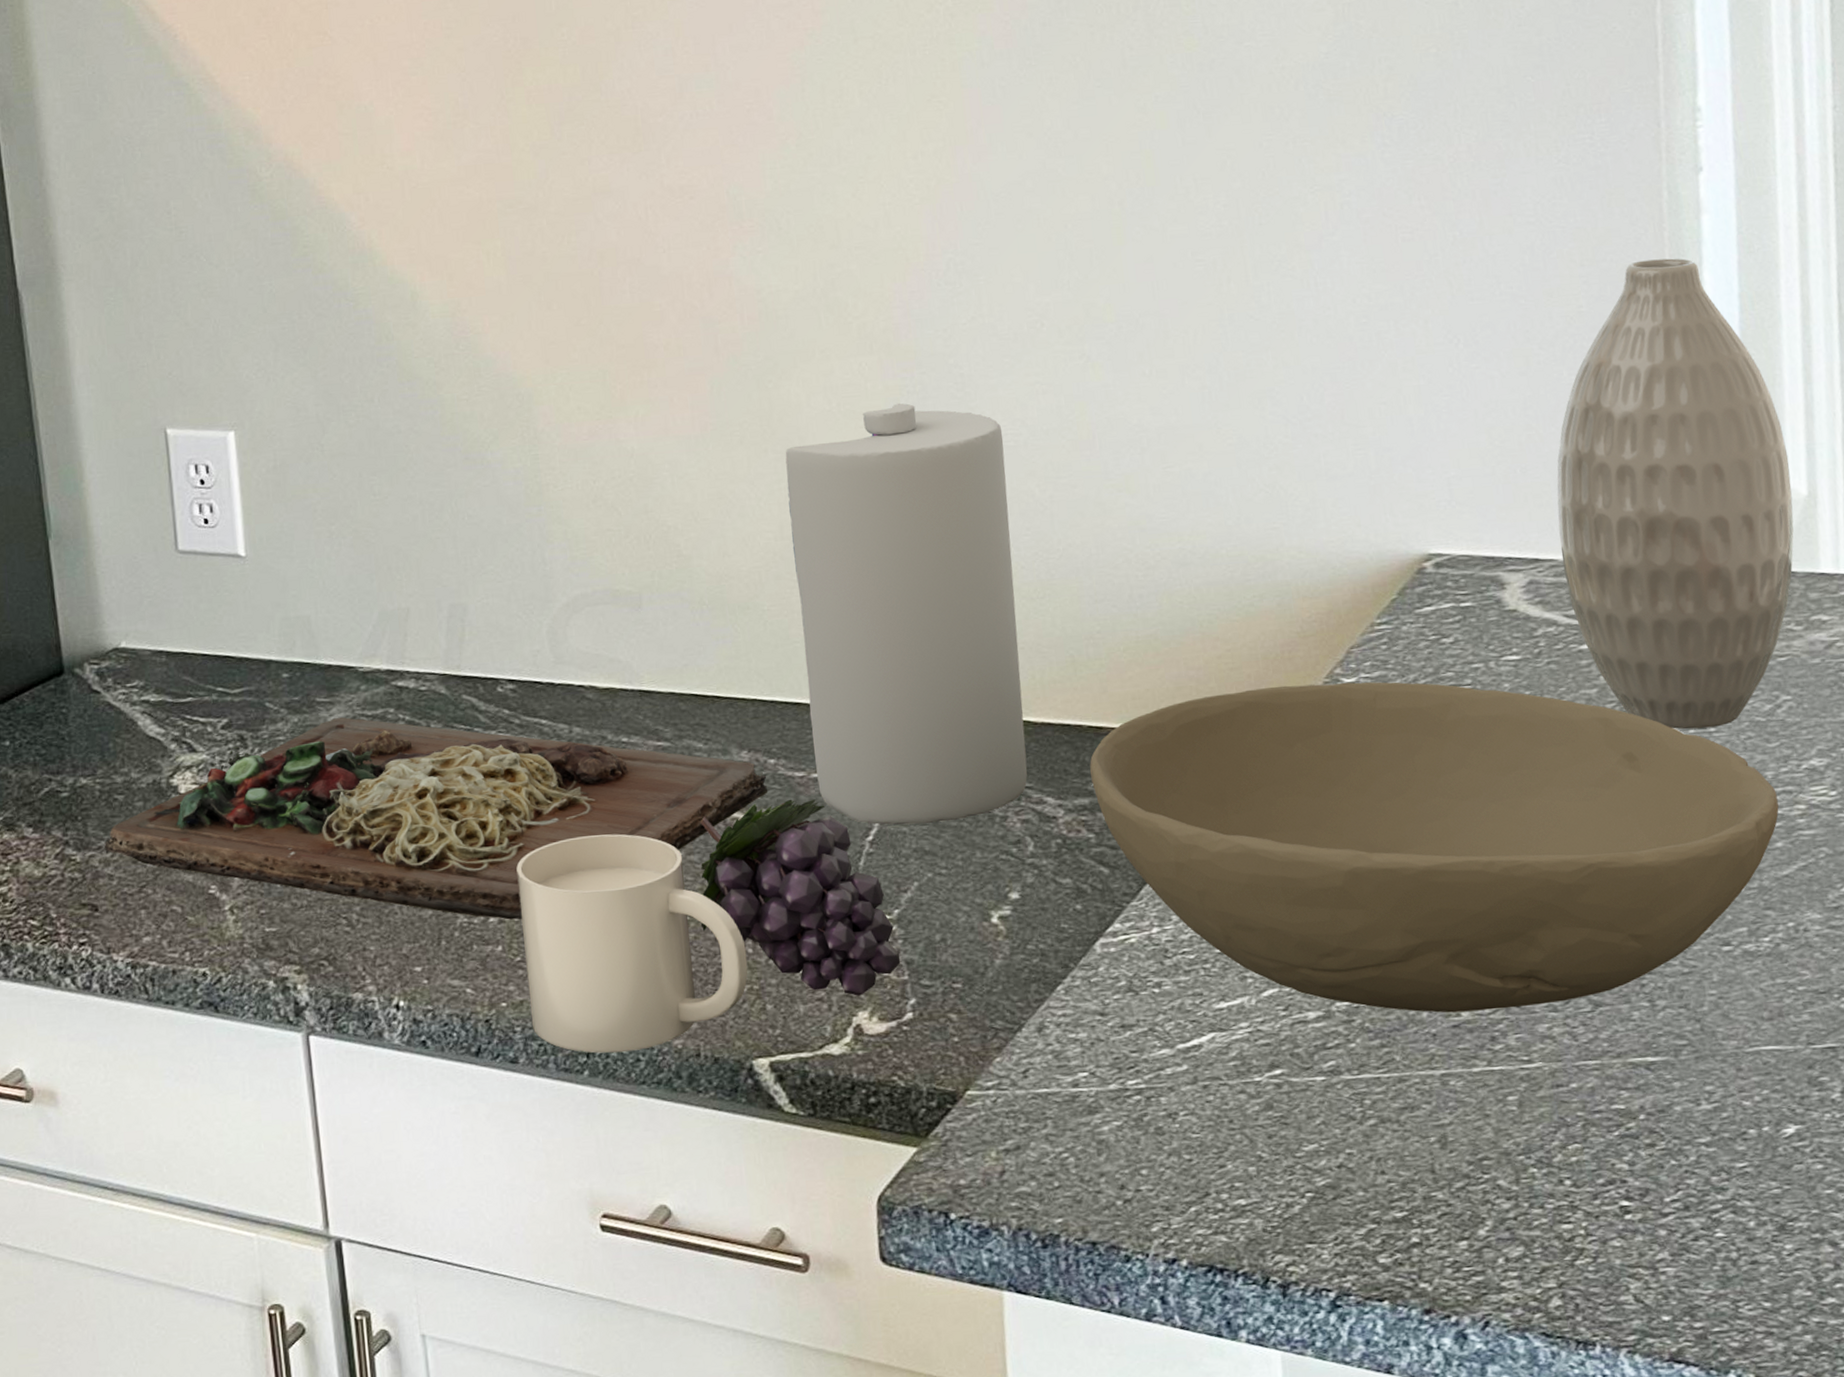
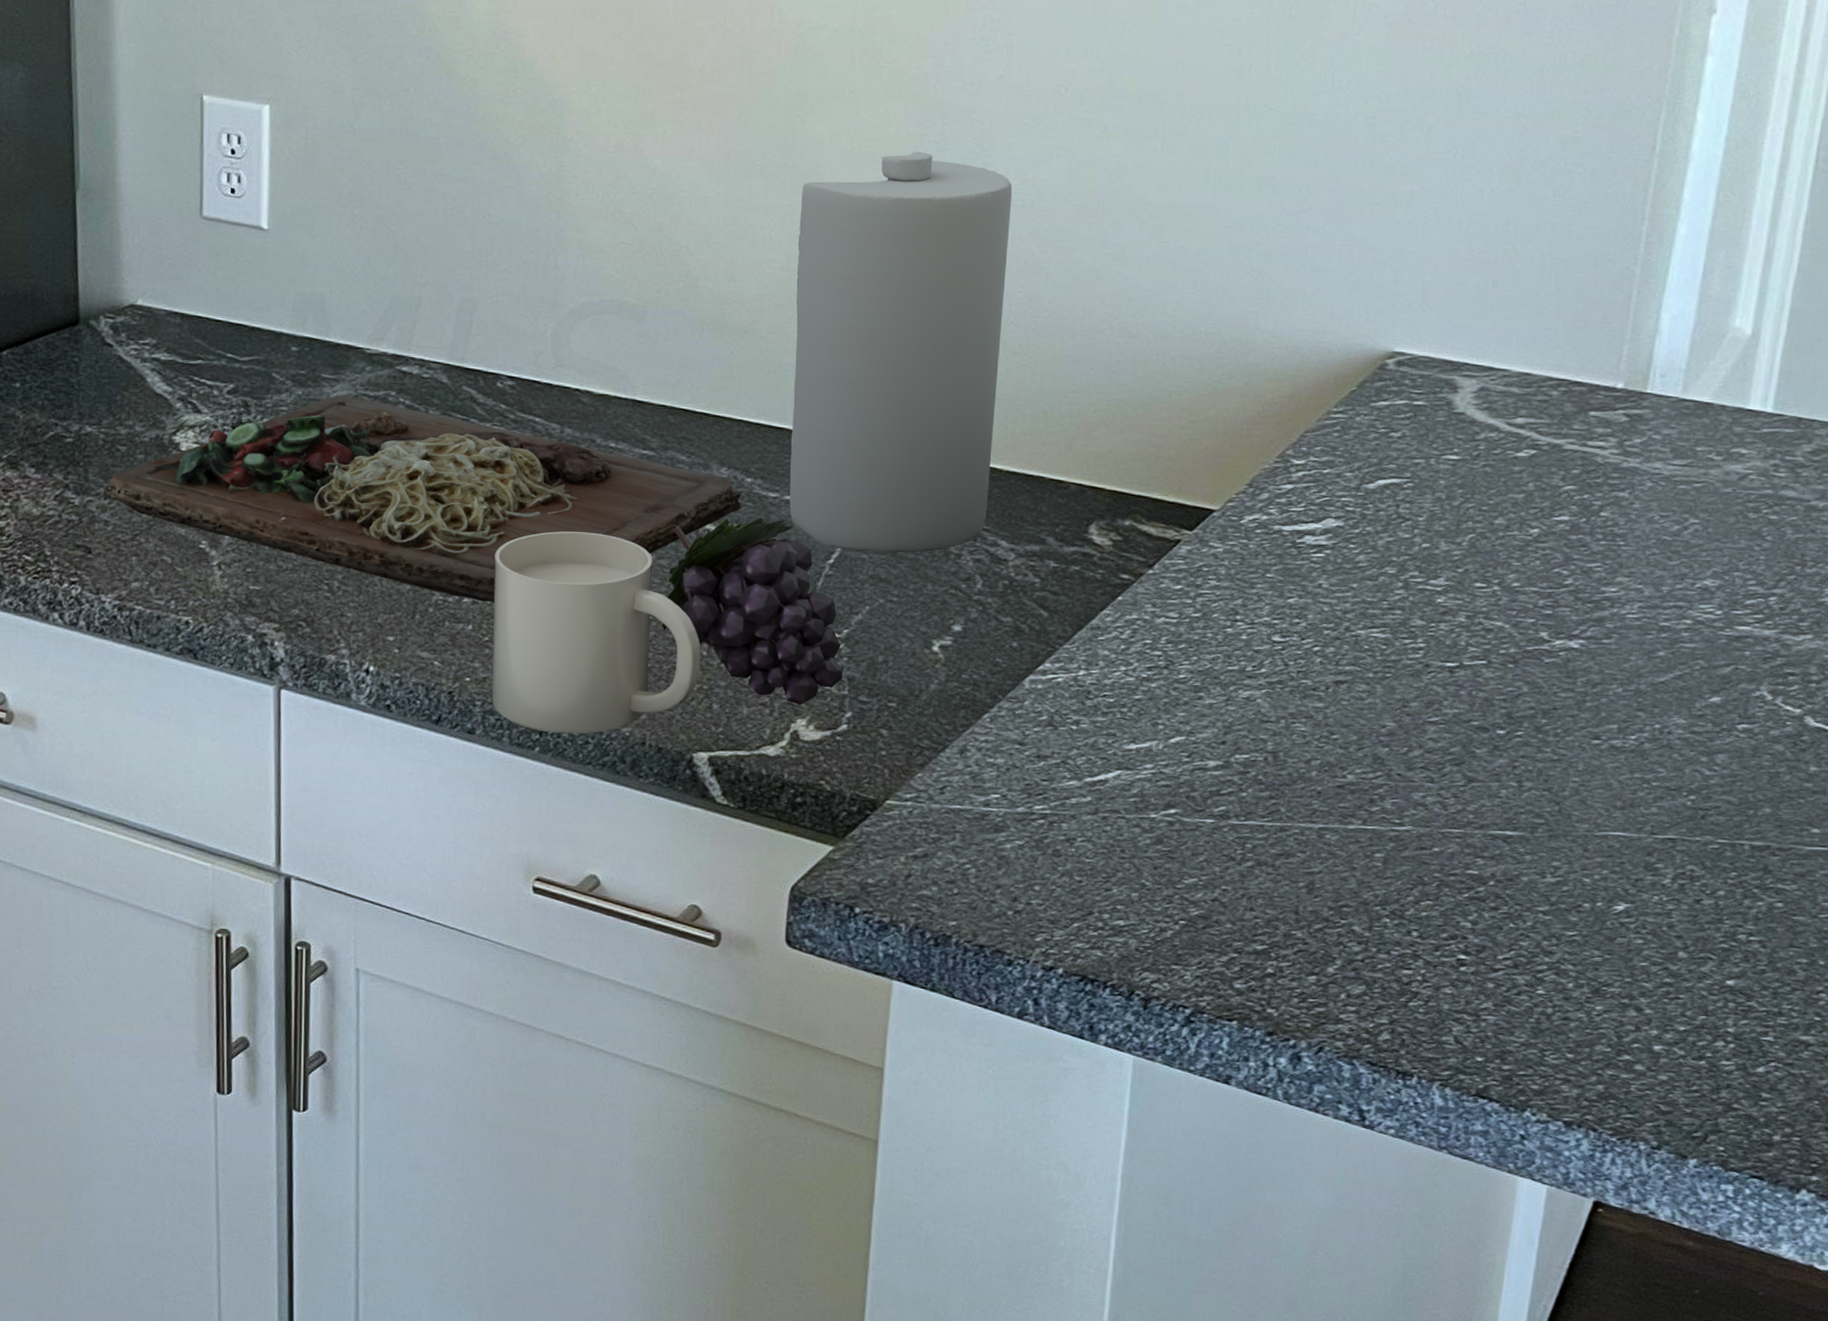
bowl: present [1090,682,1779,1013] -> none [1045,460,1668,776]
vase: present [1556,258,1794,730] -> none [1514,94,1741,541]

